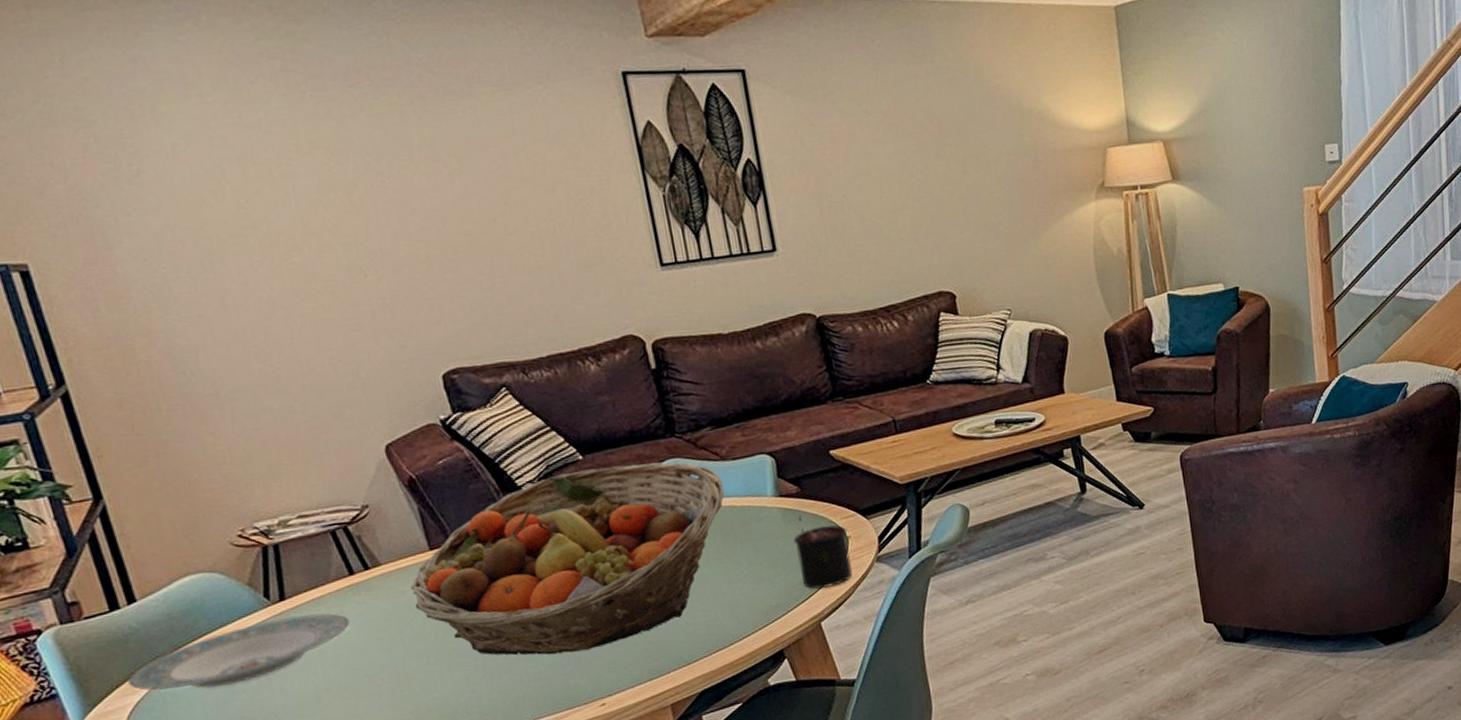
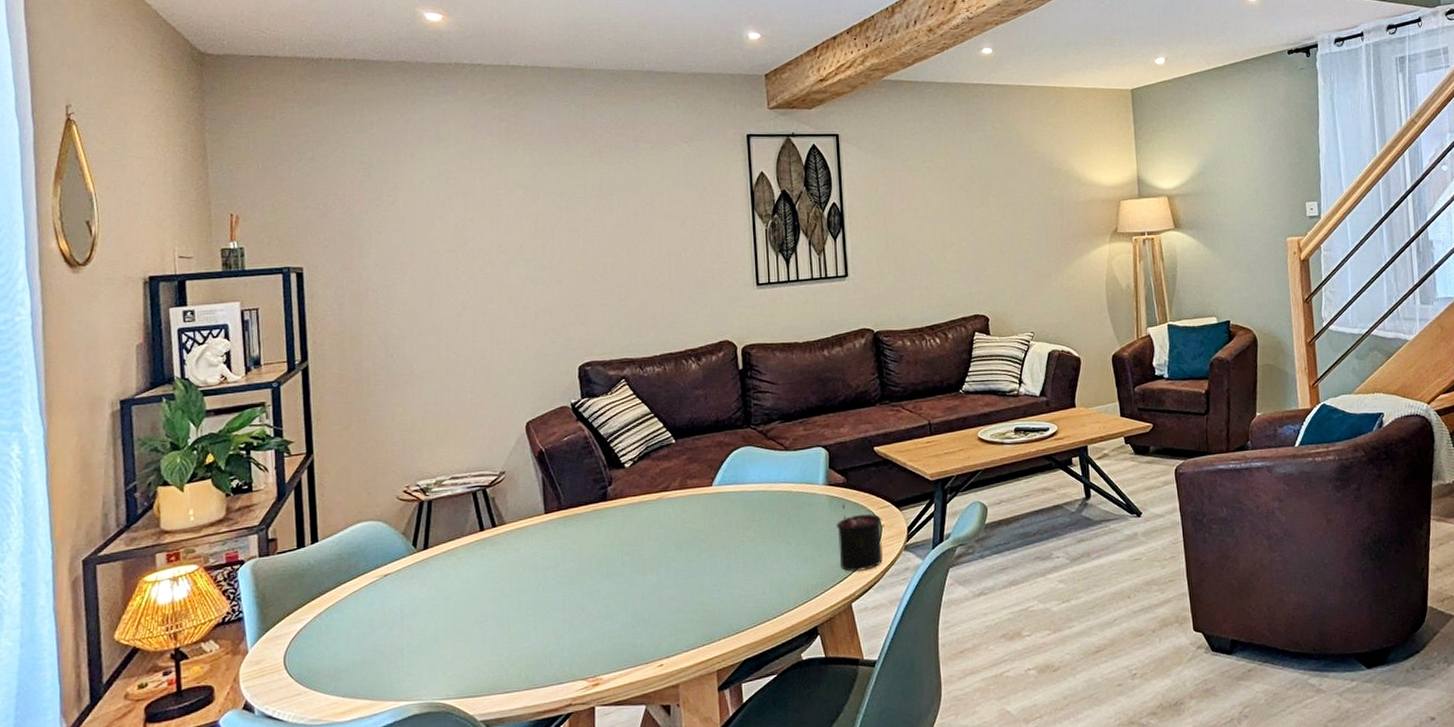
plate: present [127,613,350,691] -> none [297,563,473,622]
fruit basket: present [411,462,725,655] -> none [525,449,784,615]

